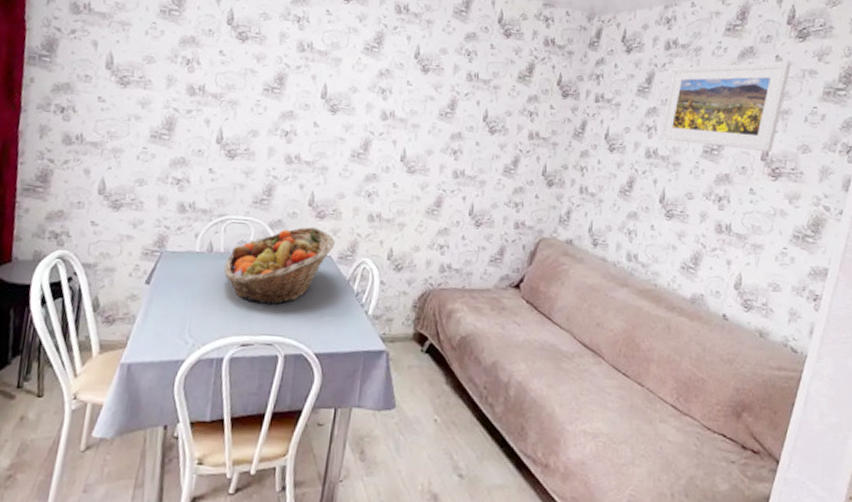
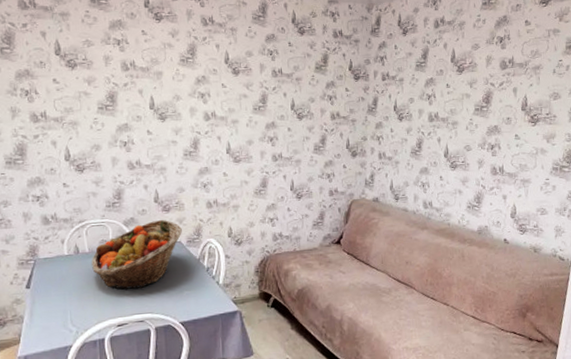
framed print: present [659,61,791,153] -> none [438,25,539,104]

